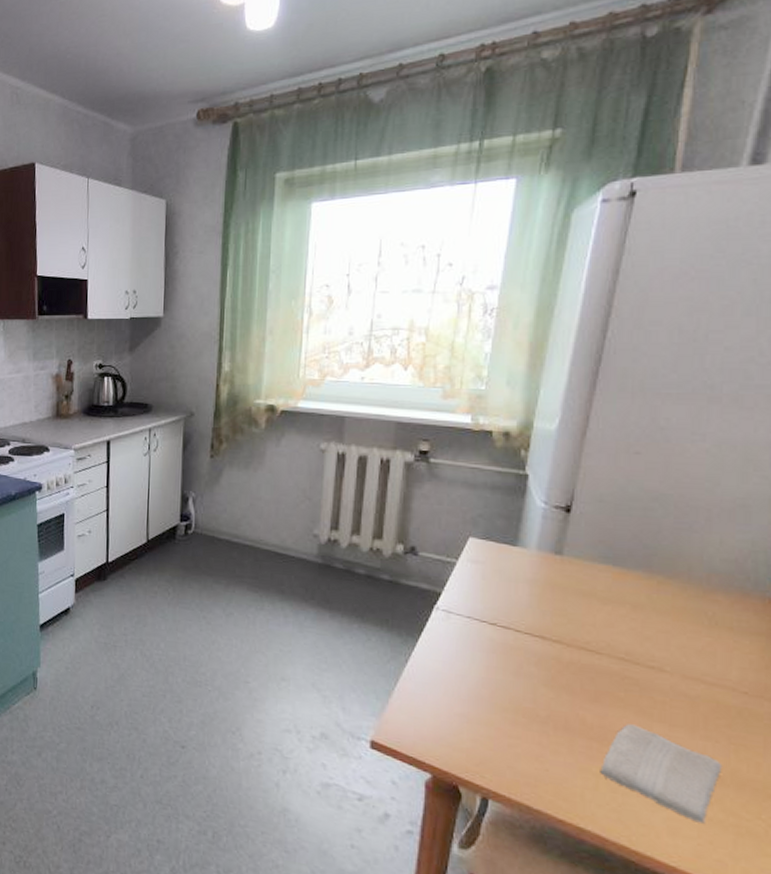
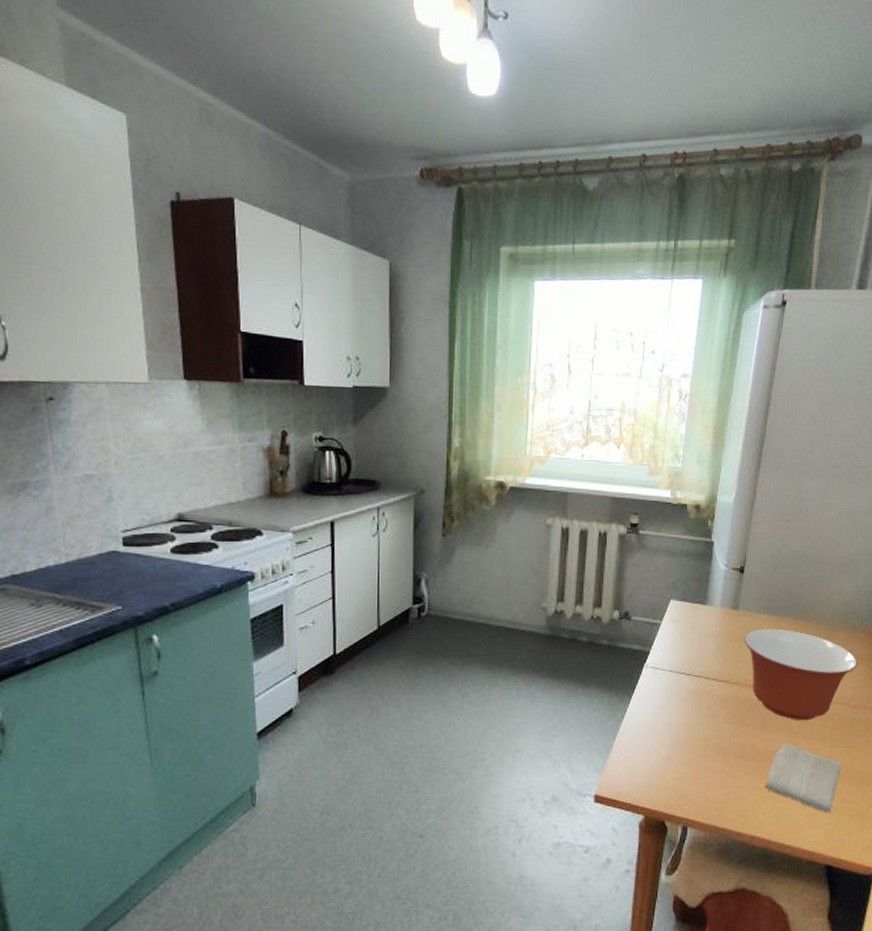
mixing bowl: none [570,580,749,700] -> present [744,628,857,720]

